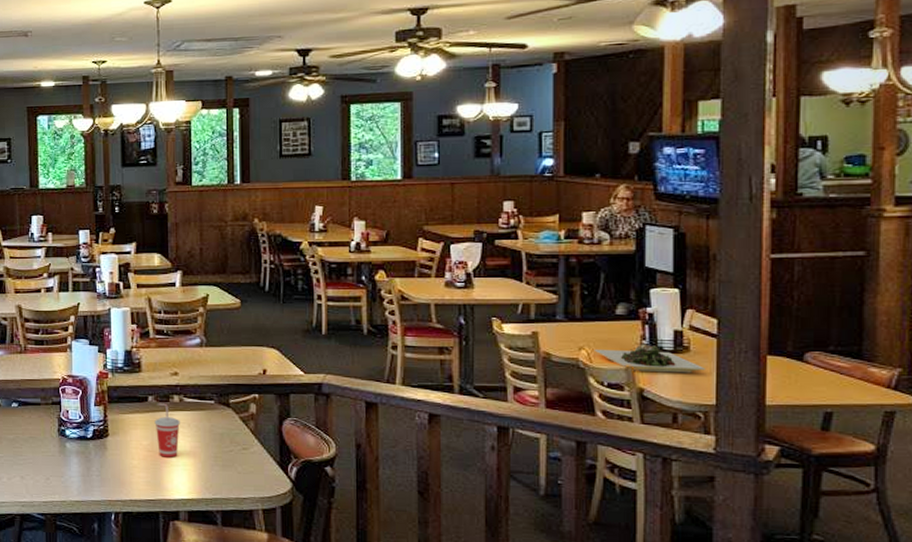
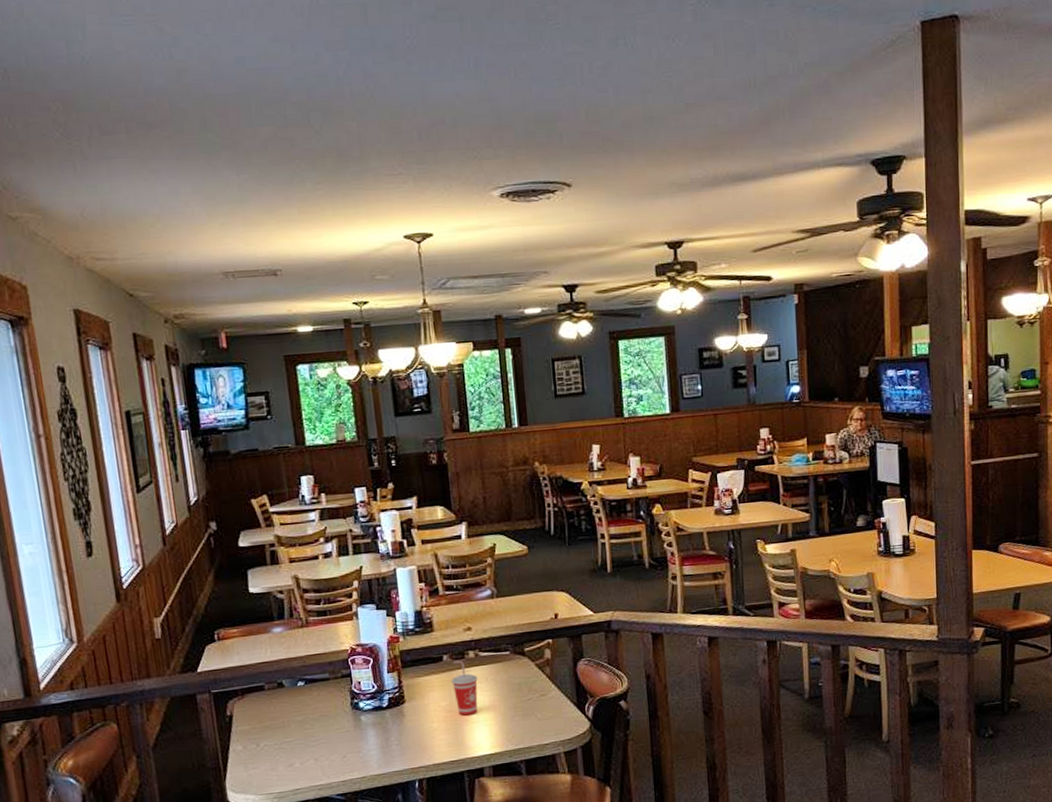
salad: present [594,344,707,373] -> none [841,550,928,576]

